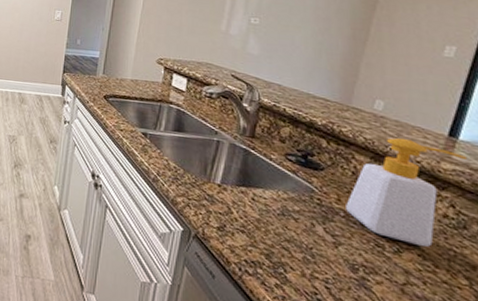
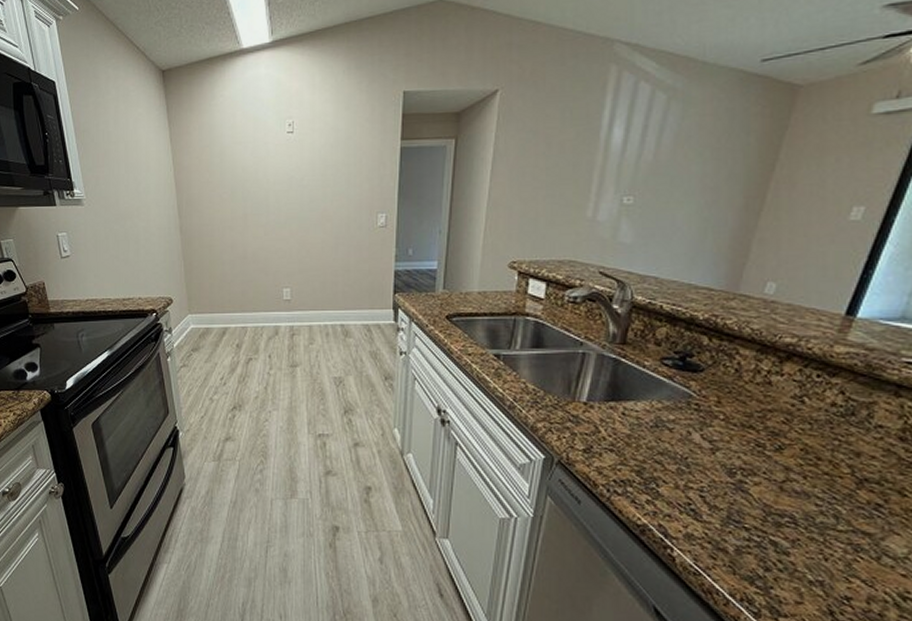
soap bottle: present [346,137,468,247] -> none [726,323,864,439]

